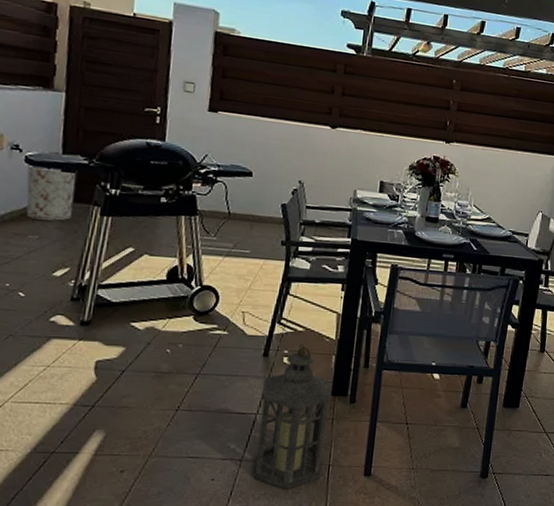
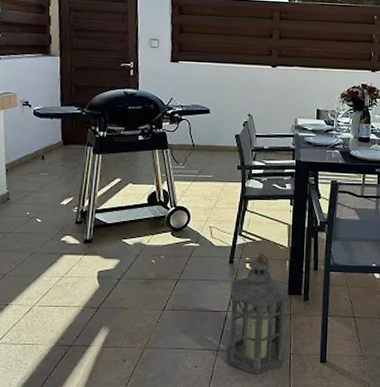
trash can: present [26,152,78,221] -> none [36,105,73,160]

